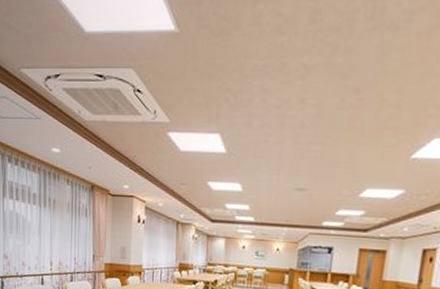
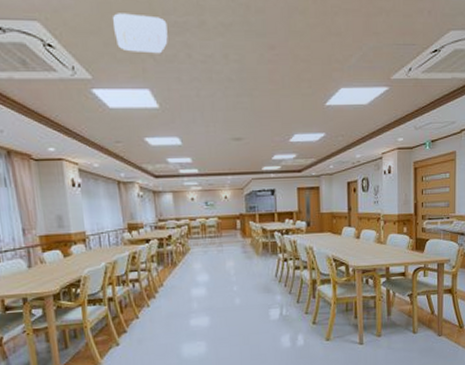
ceiling light: none [196,58,247,98] -> present [113,13,168,54]

